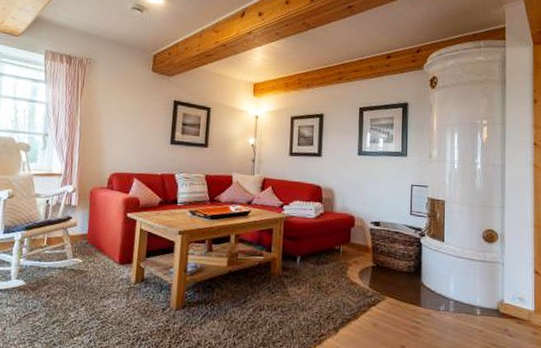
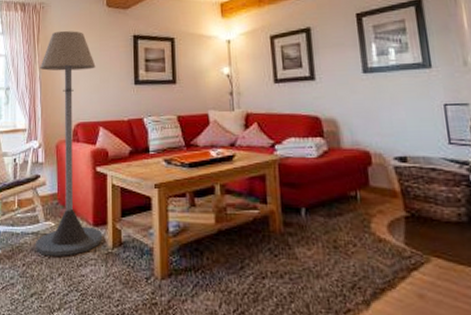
floor lamp: none [61,87,136,290] -> present [36,30,103,257]

